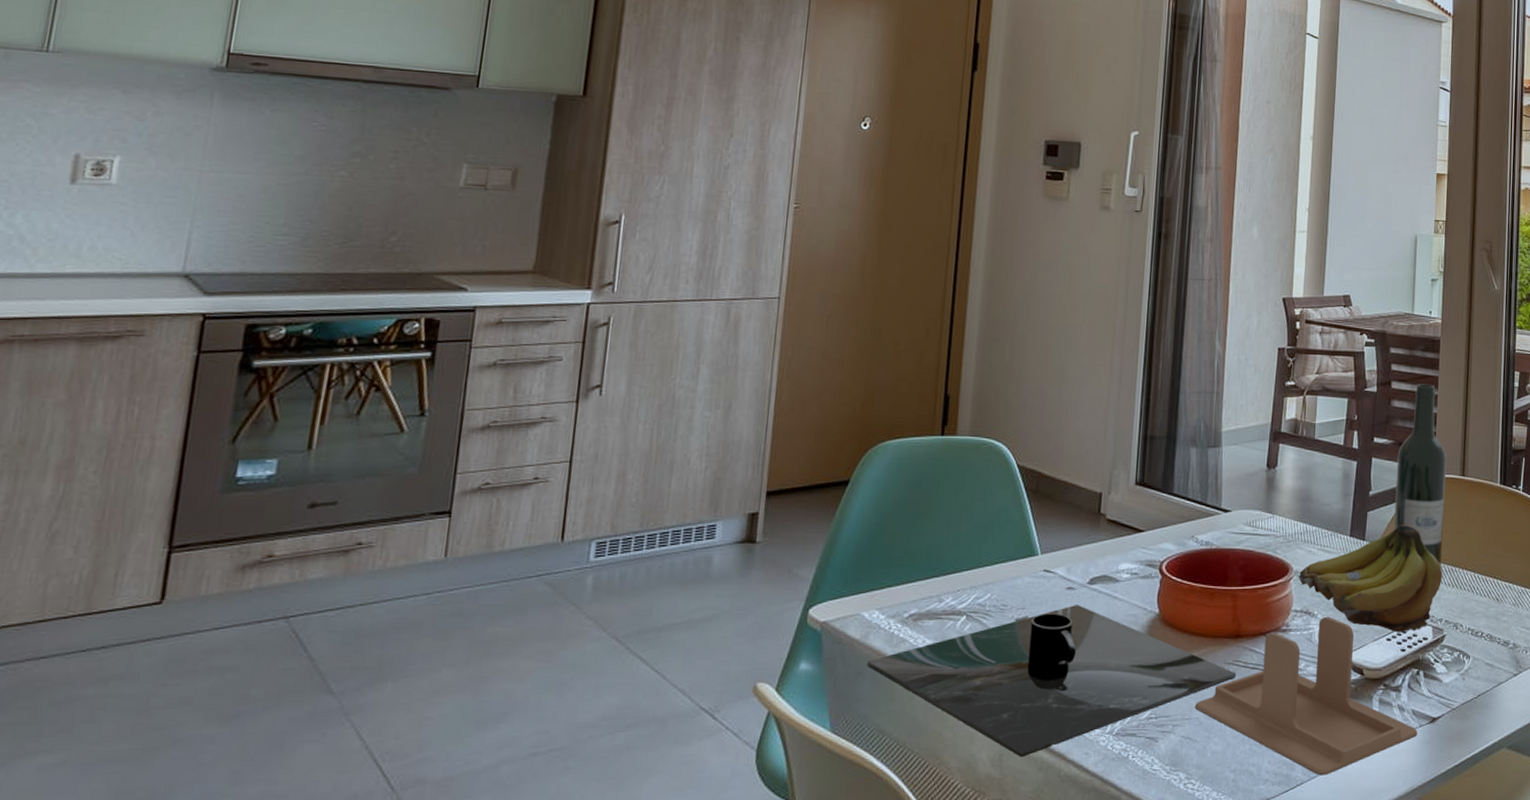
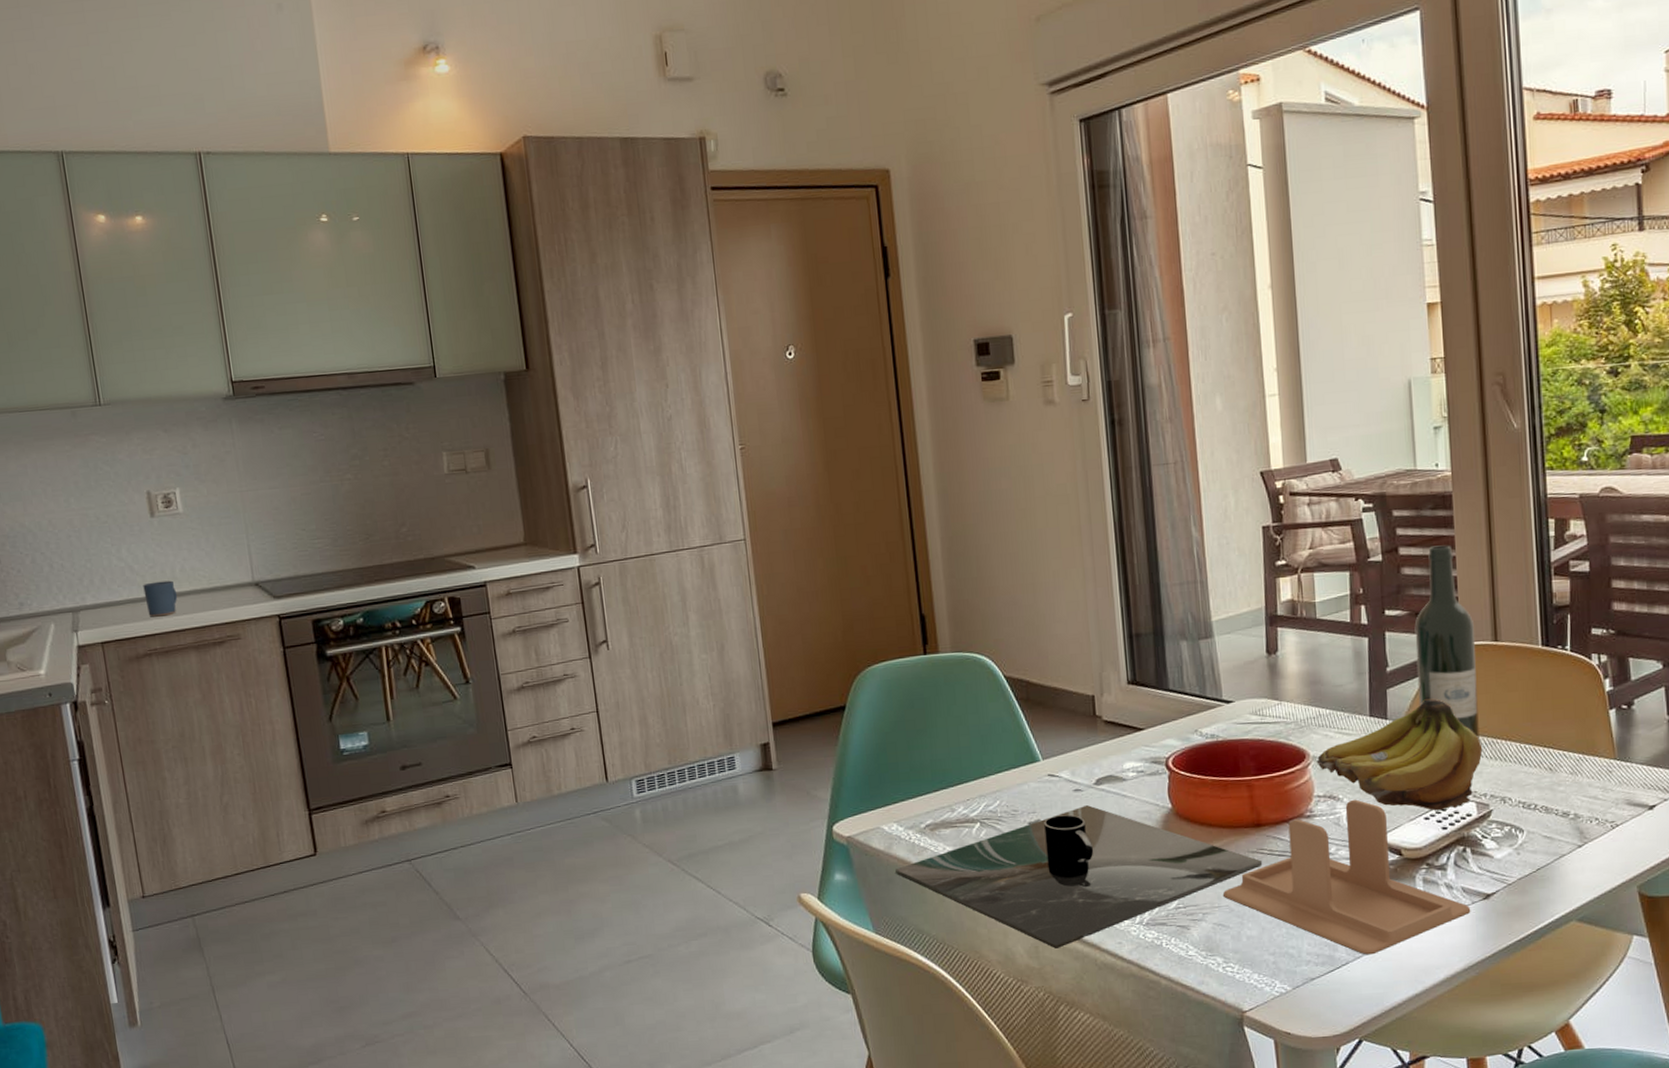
mug: none [27,257,76,298] -> present [143,580,178,617]

